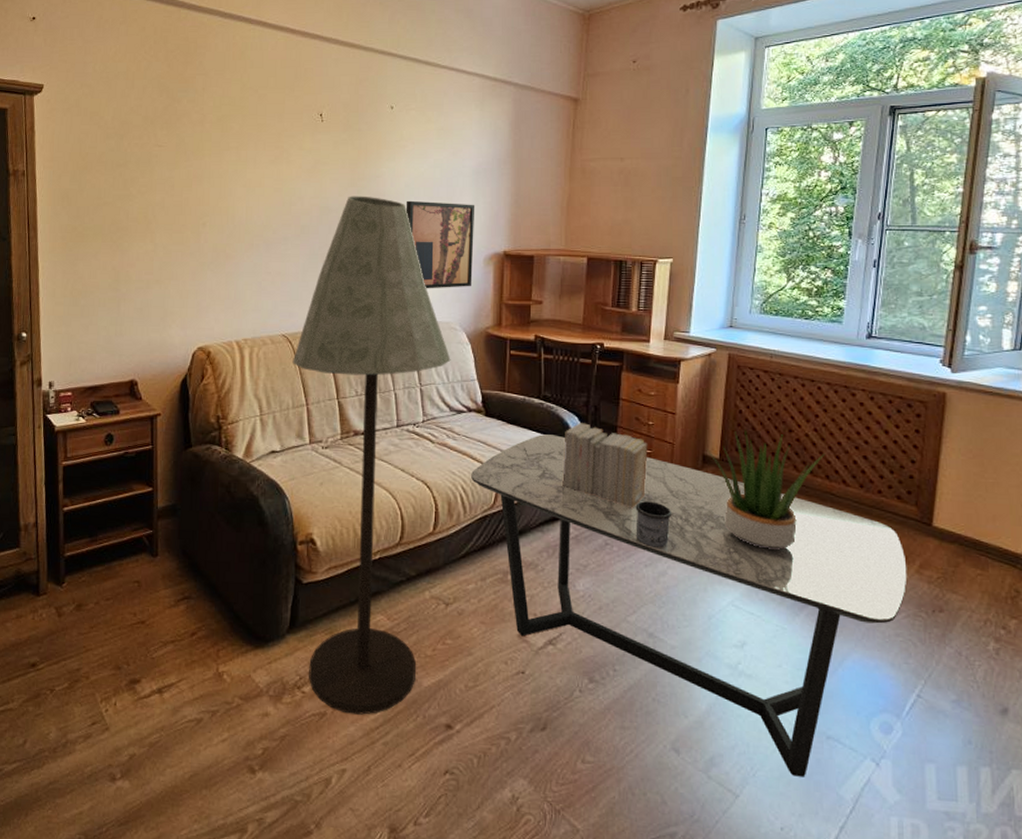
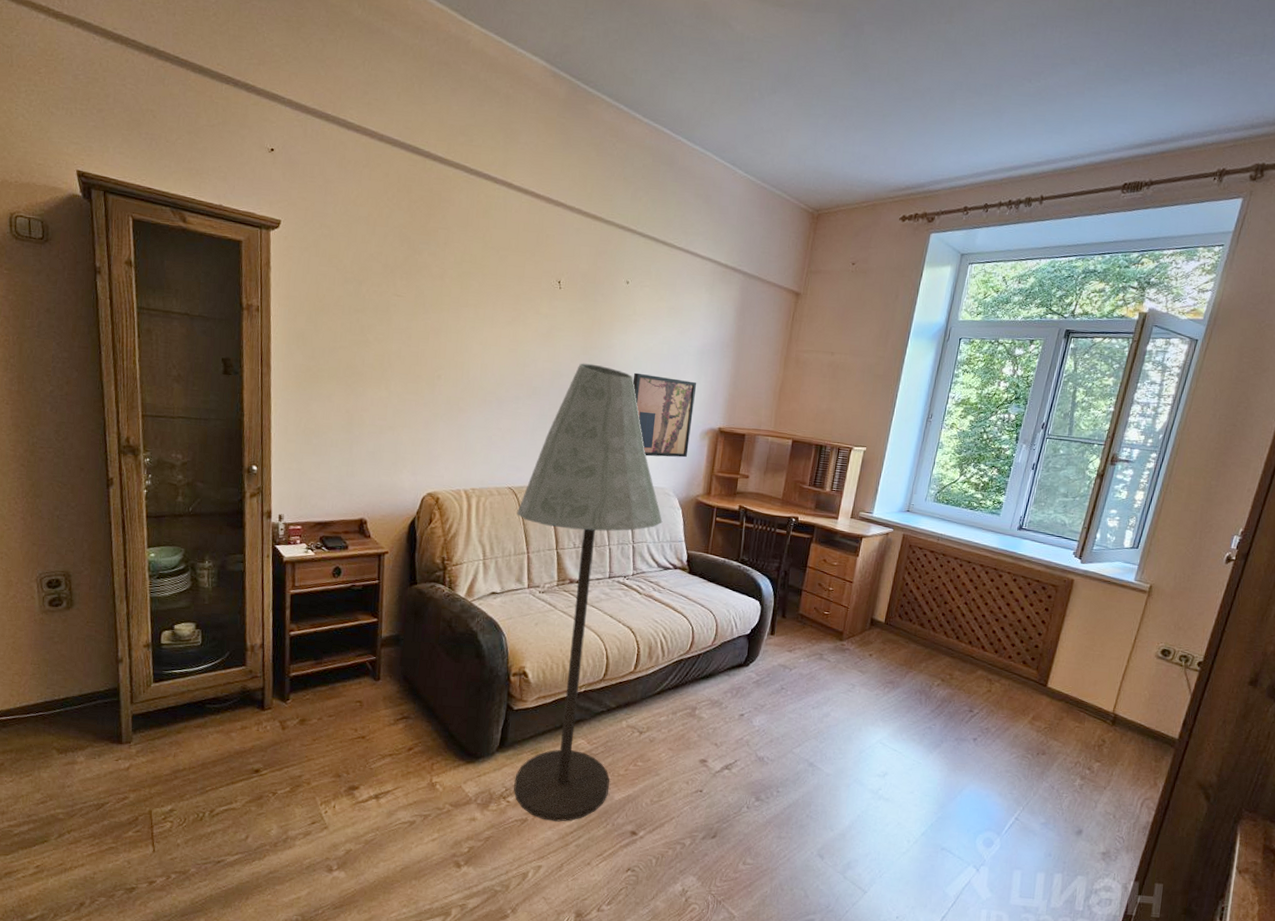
coffee table: present [471,434,907,777] -> none [671,592,1023,879]
books: present [562,423,648,509] -> none [750,585,827,660]
mug: present [635,501,672,548] -> none [807,654,840,694]
potted plant: present [706,429,825,550] -> none [874,599,971,700]

